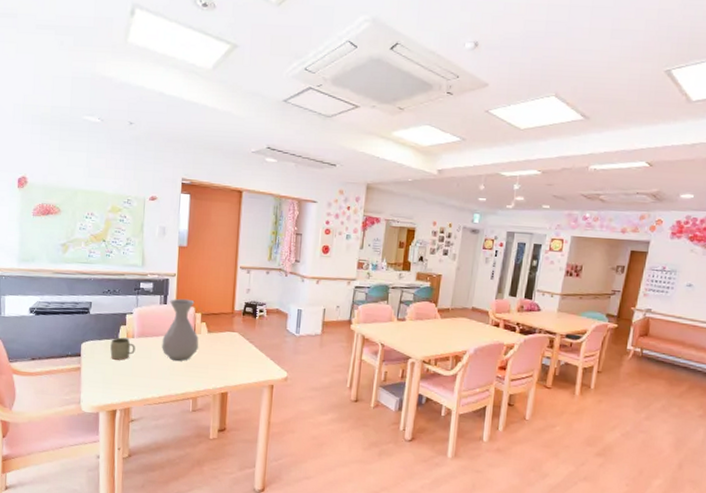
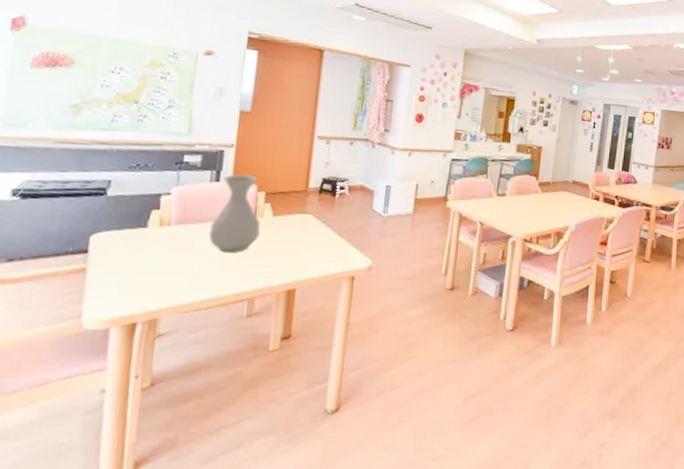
mug: present [110,337,135,360] -> none [133,225,172,256]

